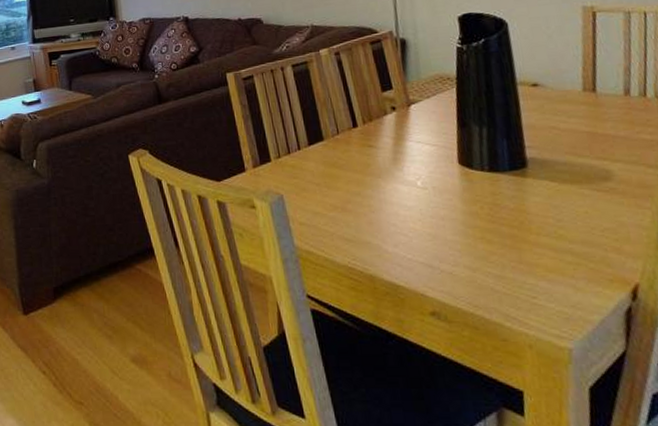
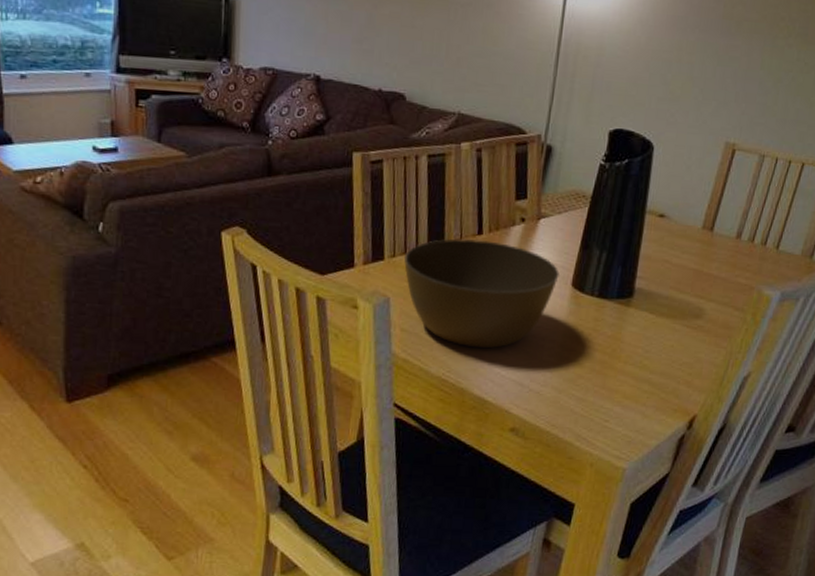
bowl: none [289,132,443,234] -> present [404,238,559,348]

